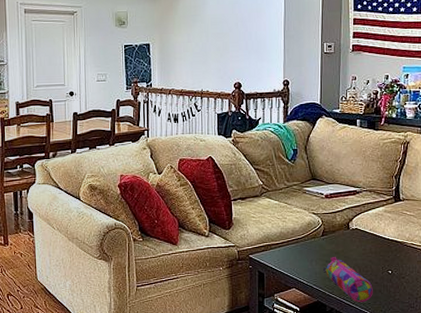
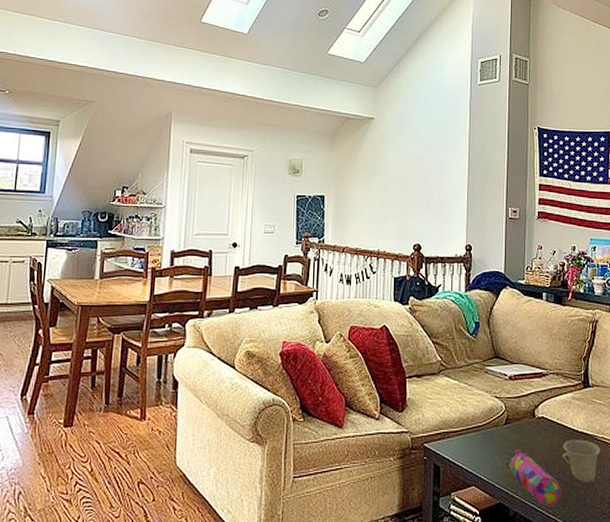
cup: none [375,246,410,282] -> present [563,439,601,483]

